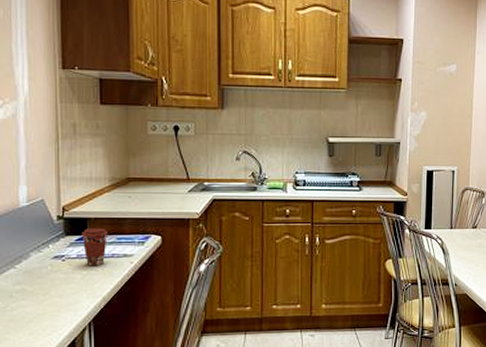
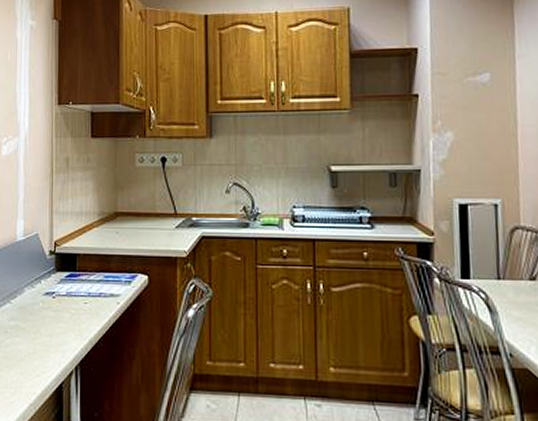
coffee cup: present [82,227,109,266] -> none [71,264,97,305]

